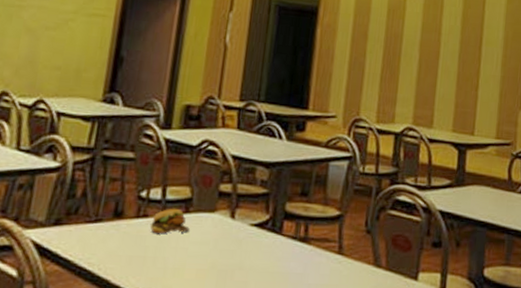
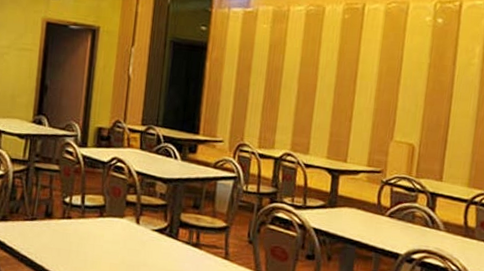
burger: present [149,208,190,234] -> none [73,212,104,233]

